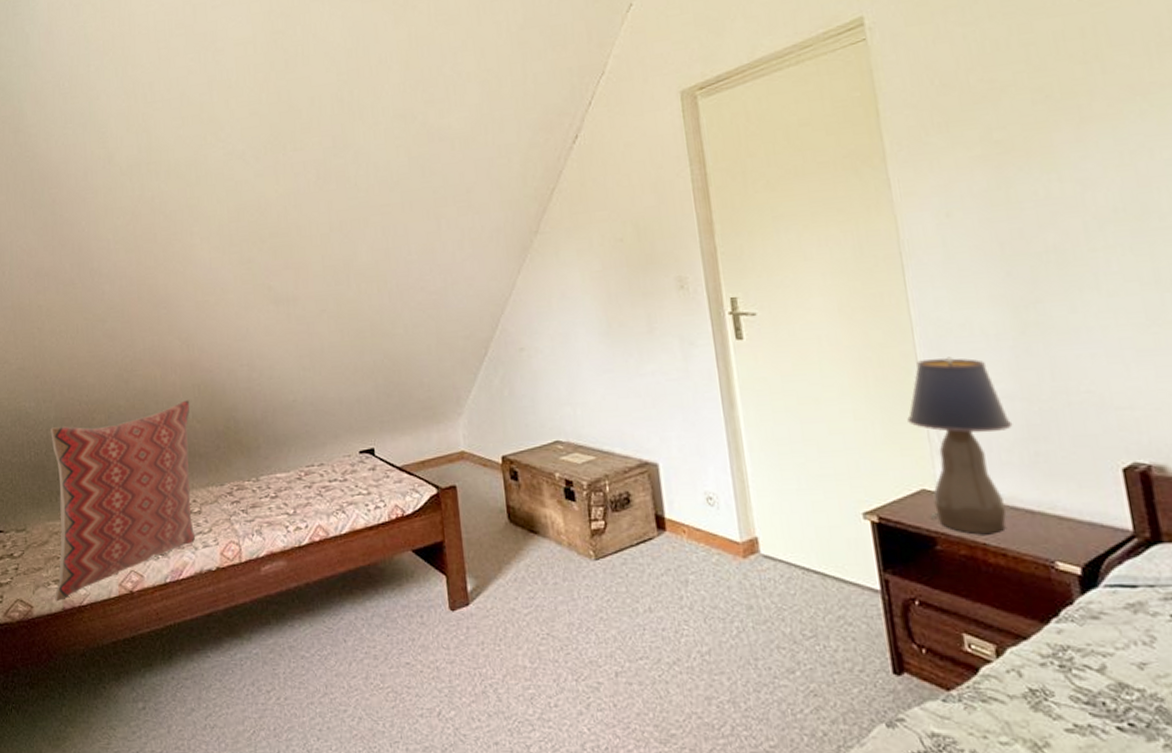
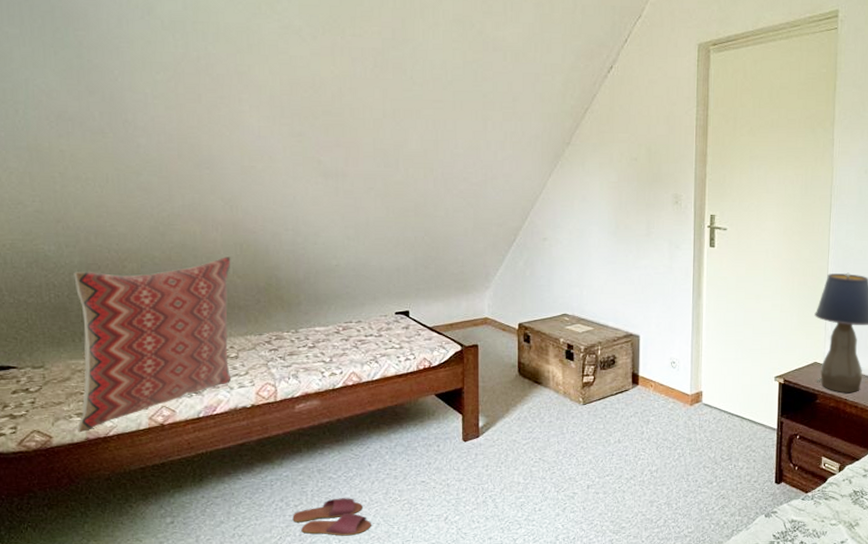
slippers: none [265,683,353,733] -> present [292,498,371,536]

